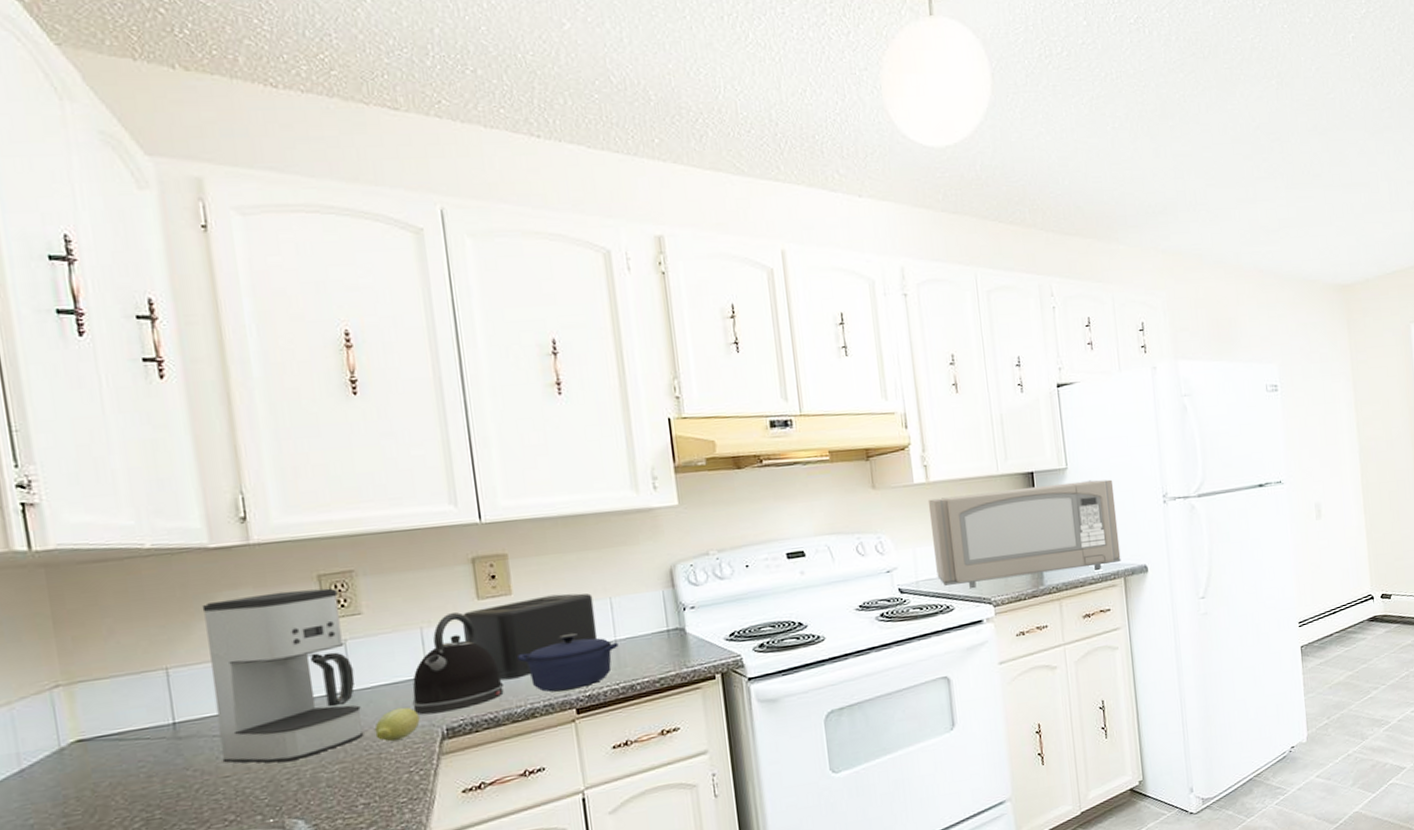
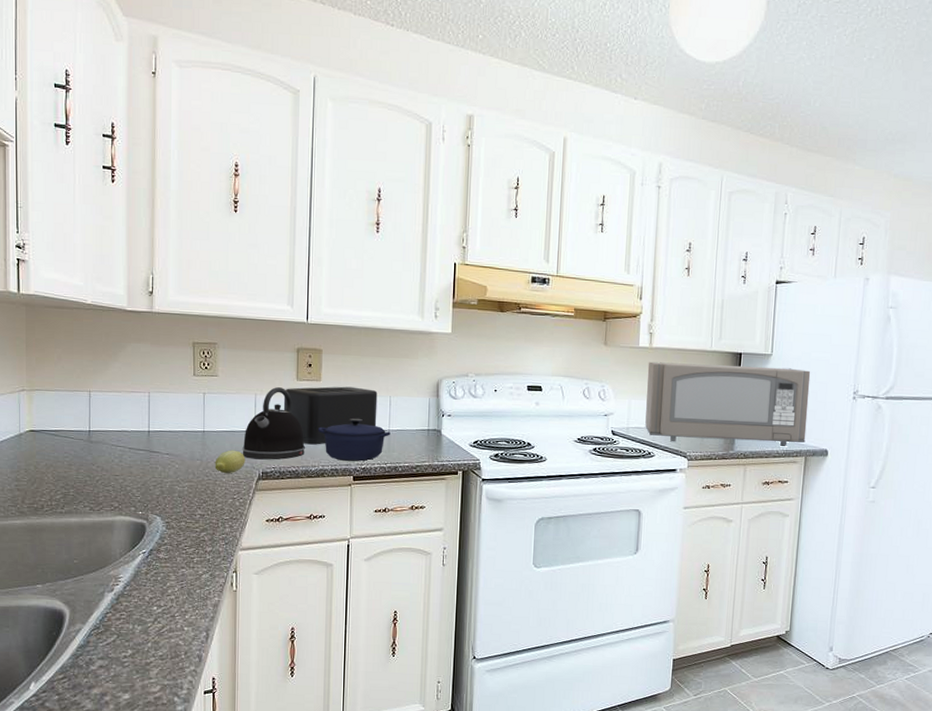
coffee maker: present [201,588,364,763] -> none [115,349,208,473]

